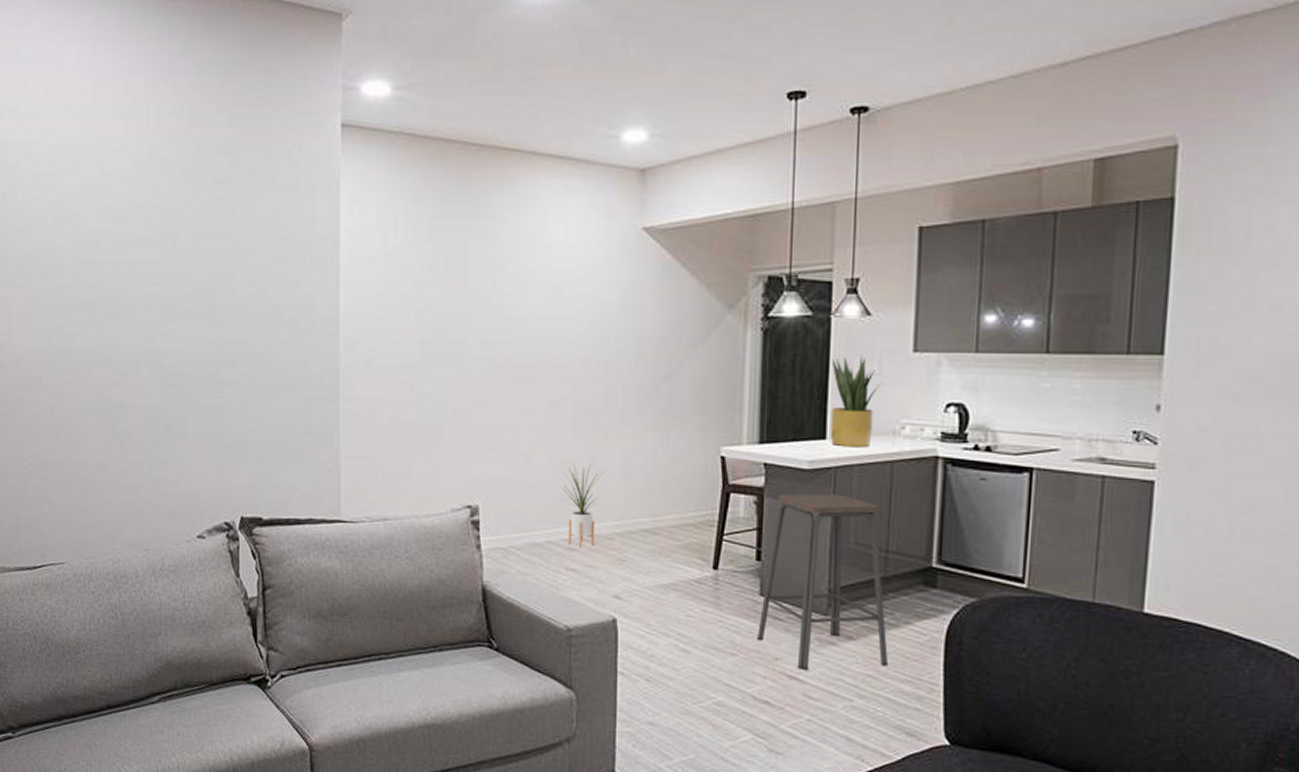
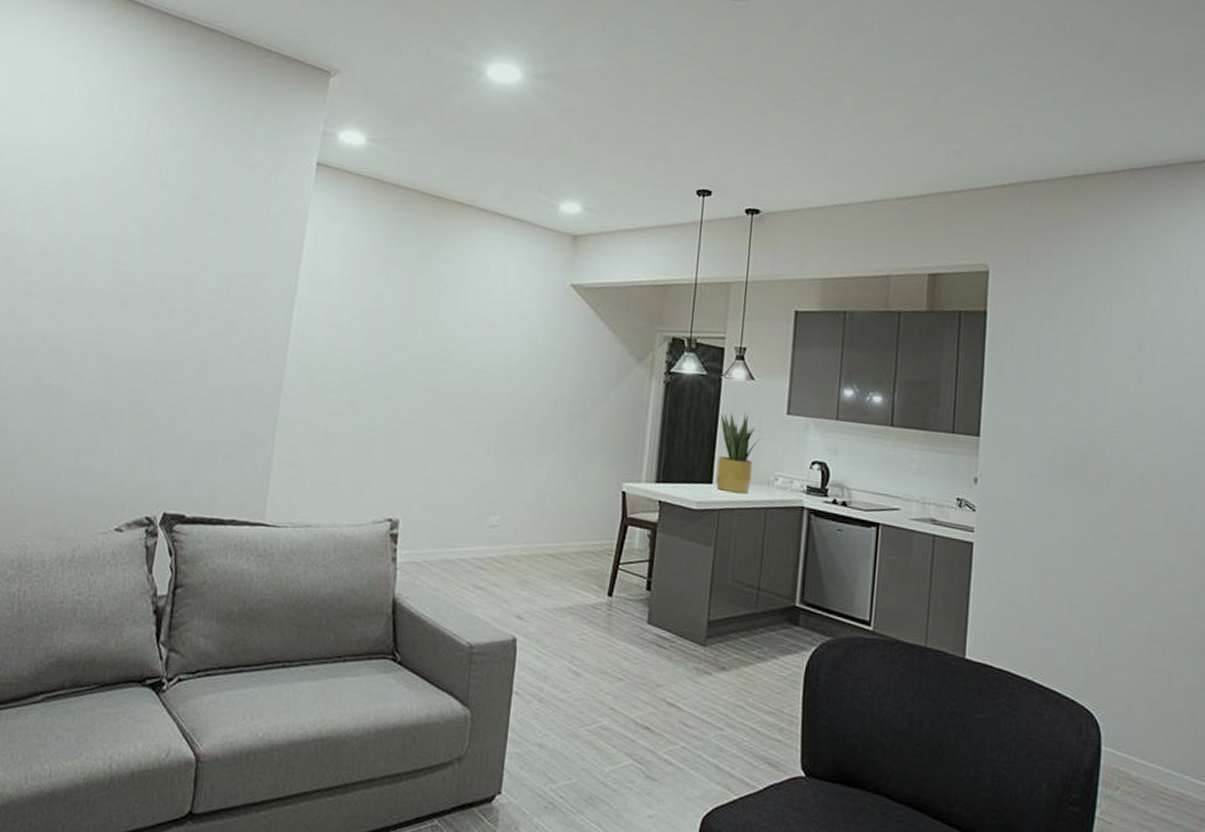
house plant: present [563,463,605,548] -> none [478,487,519,568]
bar stool: present [757,493,889,670] -> none [643,530,756,698]

